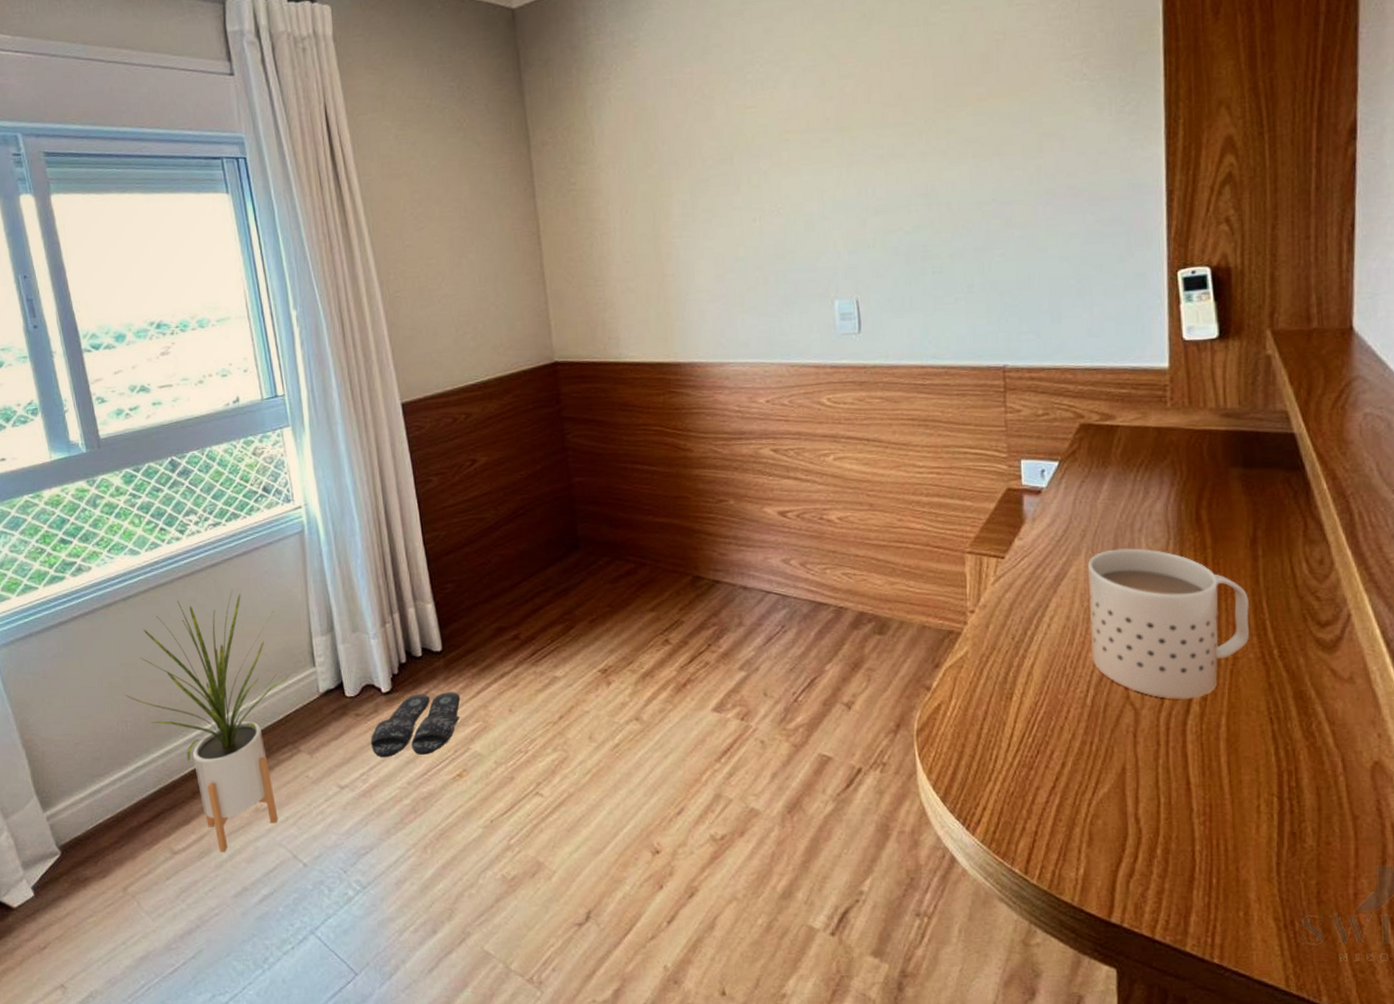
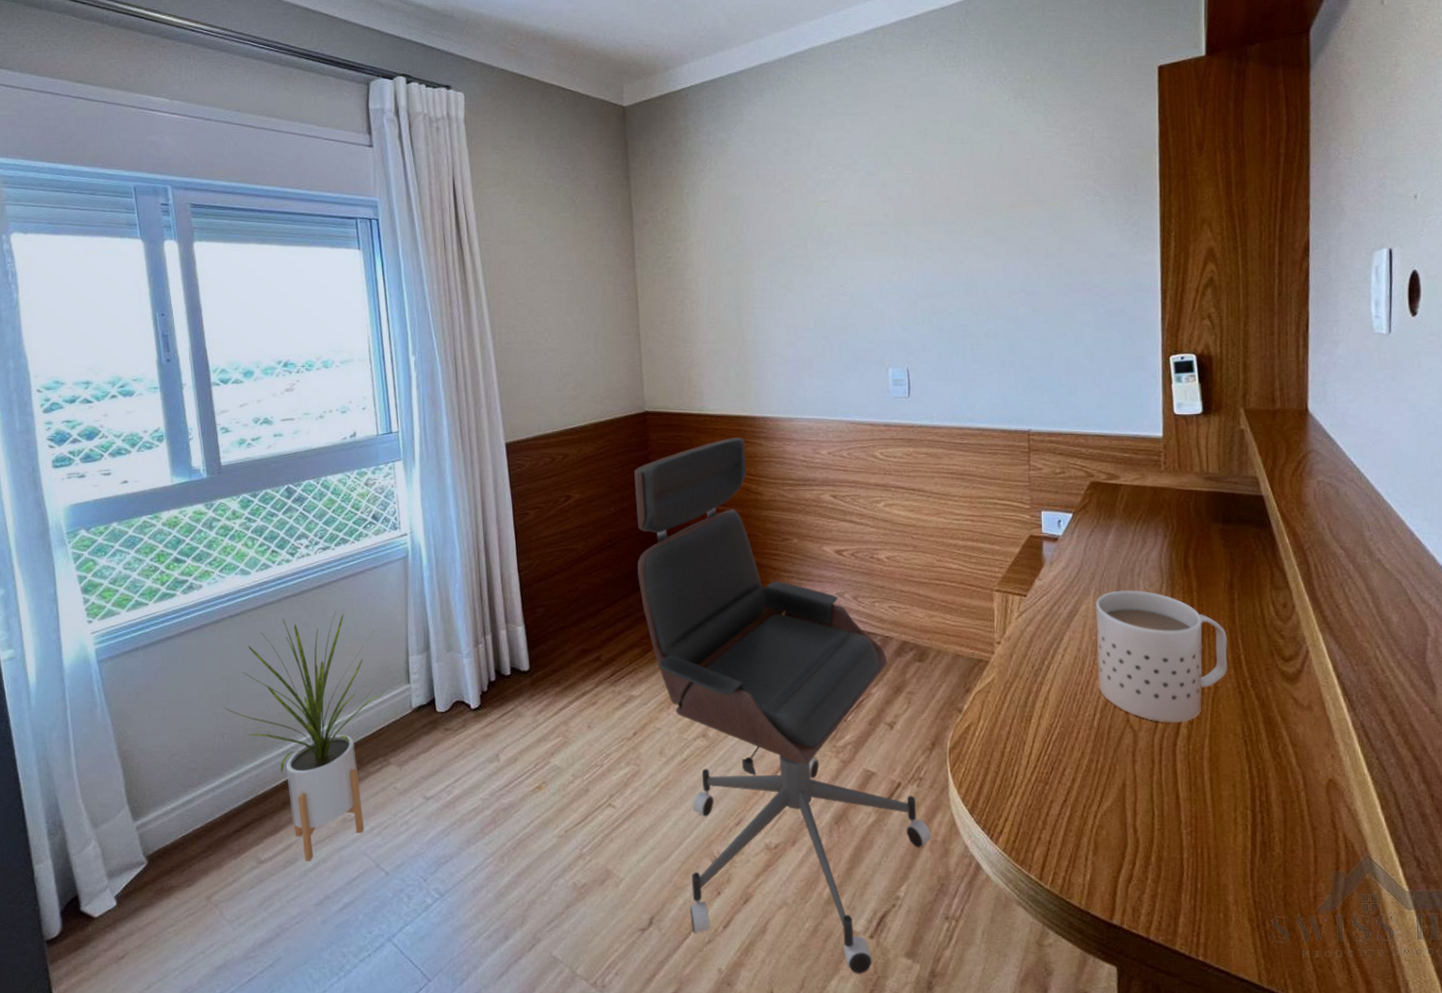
slippers: present [370,692,460,757] -> none [457,709,543,770]
office chair: none [546,387,899,973] -> present [634,438,932,974]

